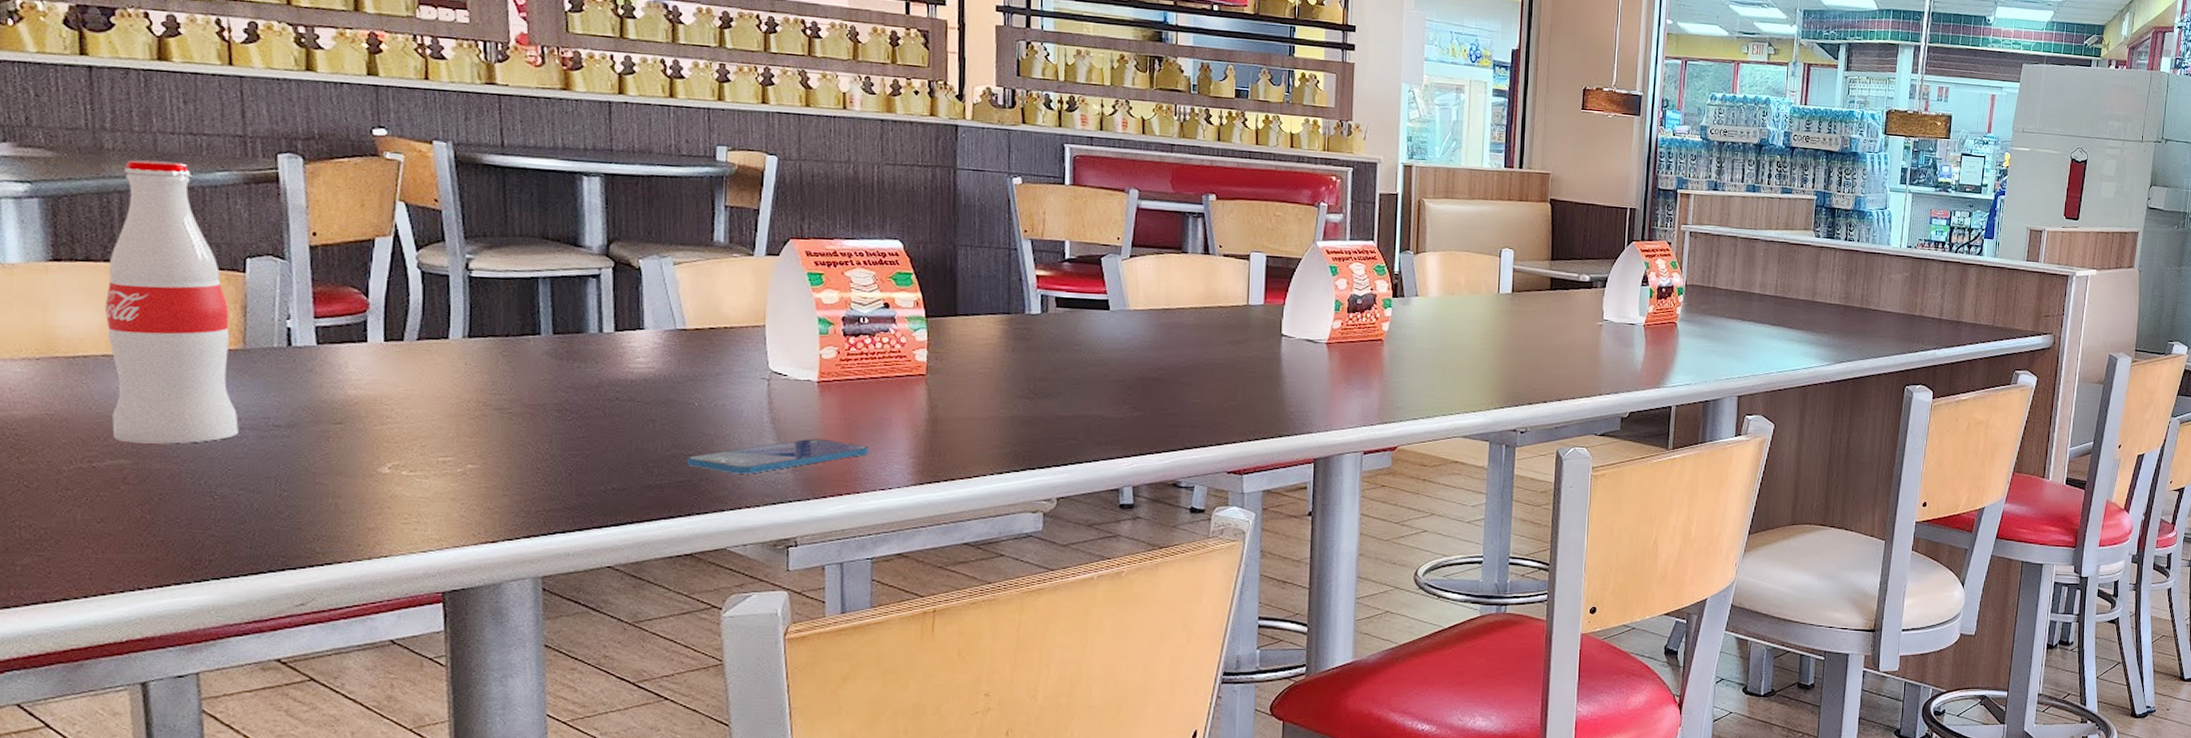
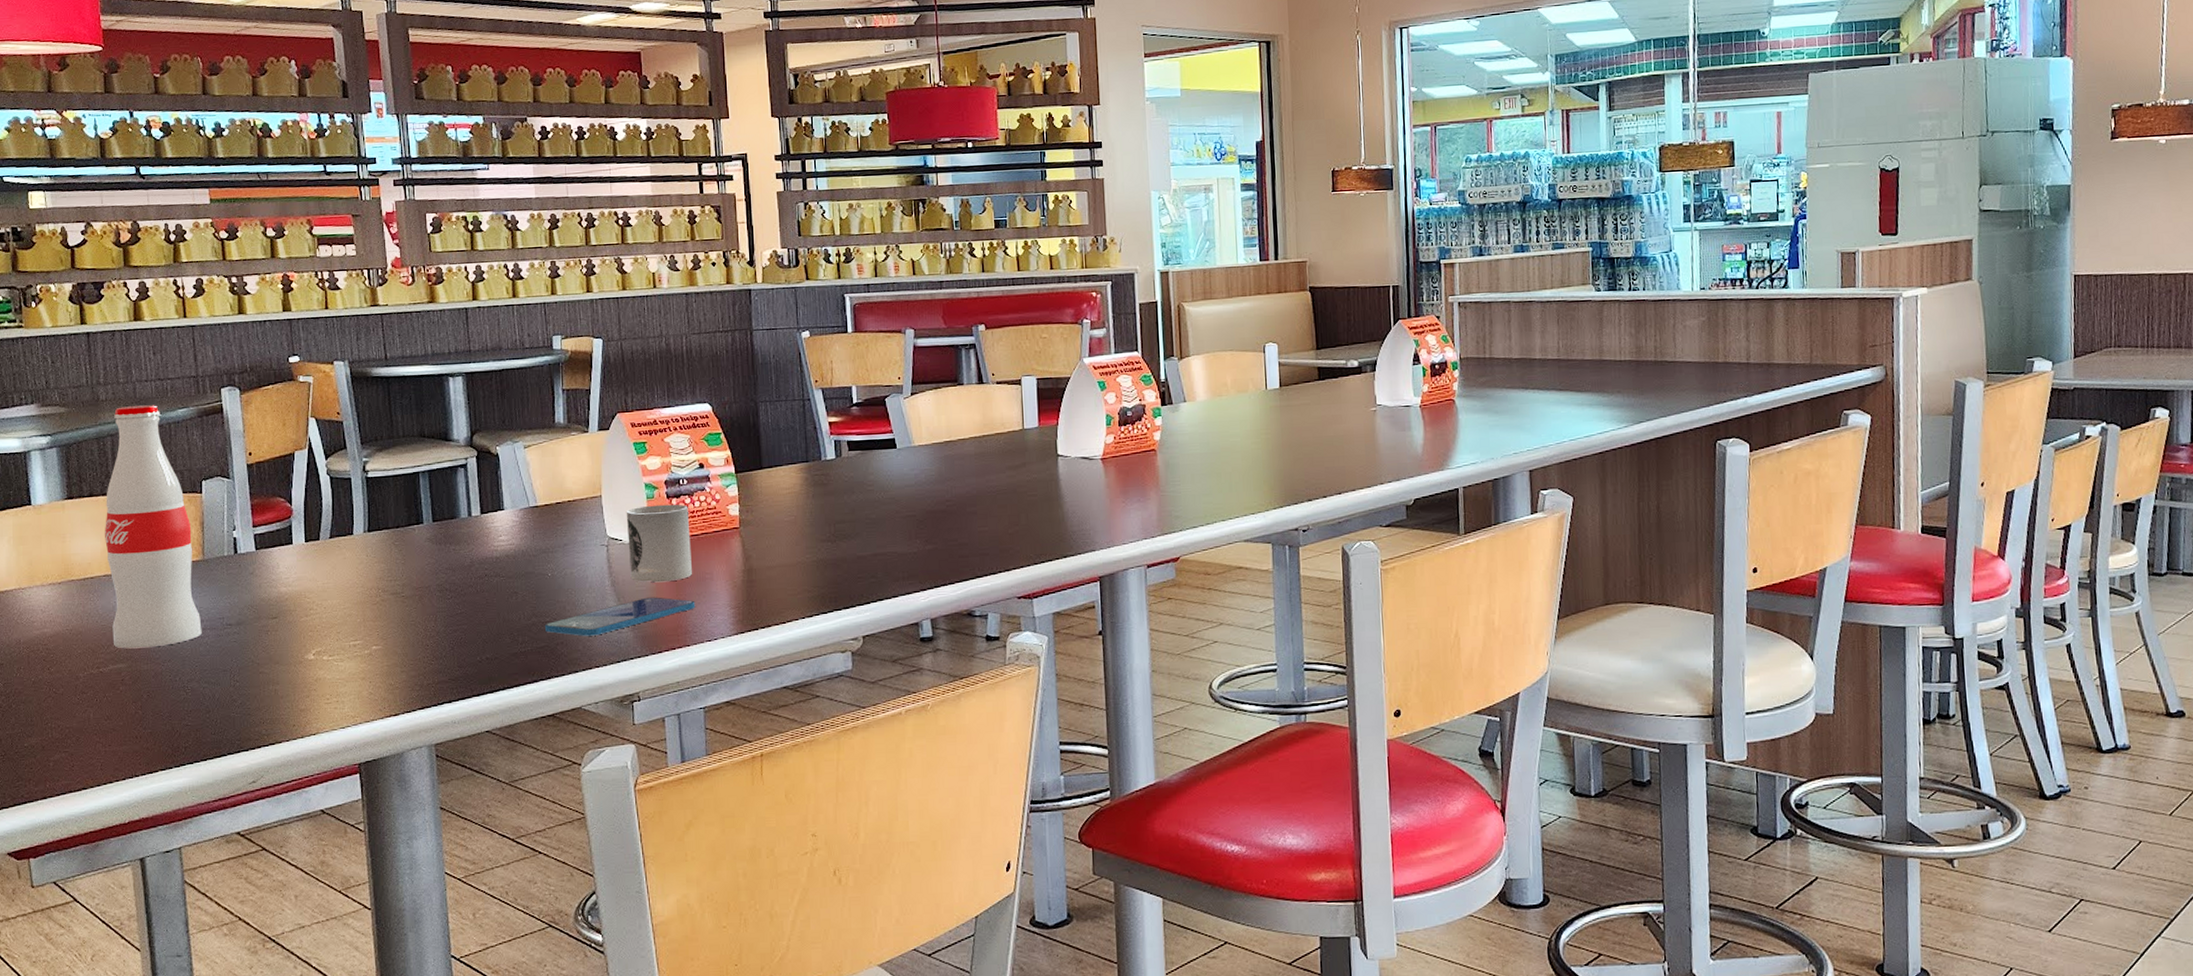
cup: none [793,341,869,424] -> present [626,504,693,583]

